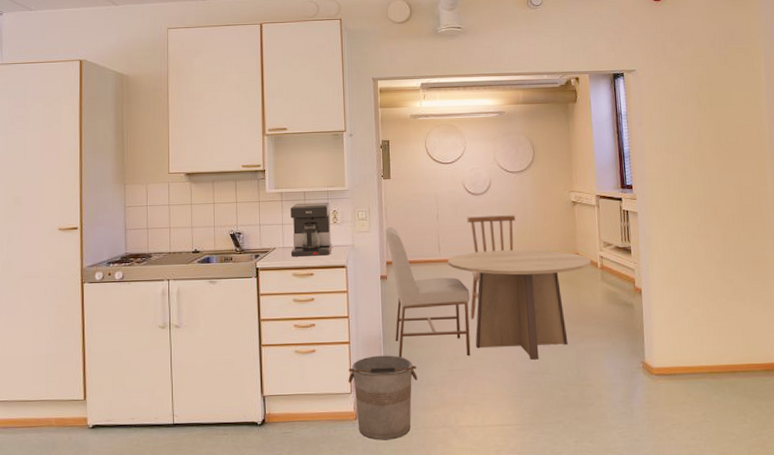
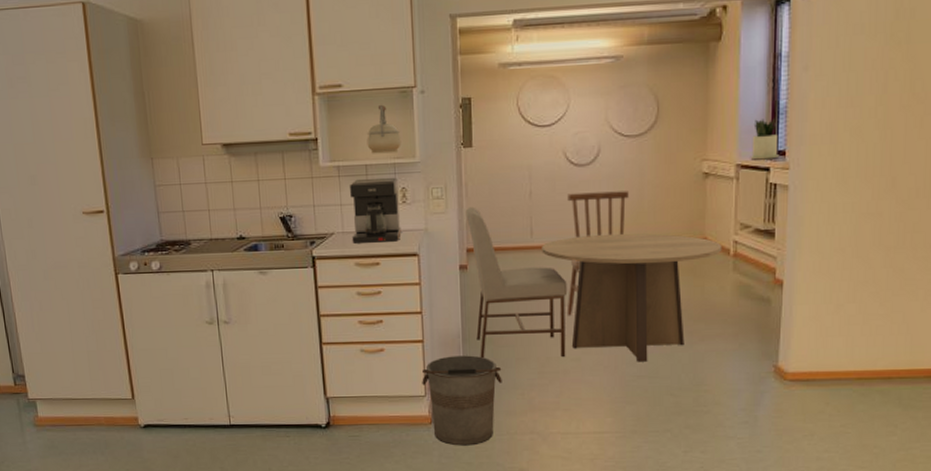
kettle: none [305,144,334,183] -> present [367,104,402,154]
planter: none [606,160,628,192] -> present [750,118,780,160]

